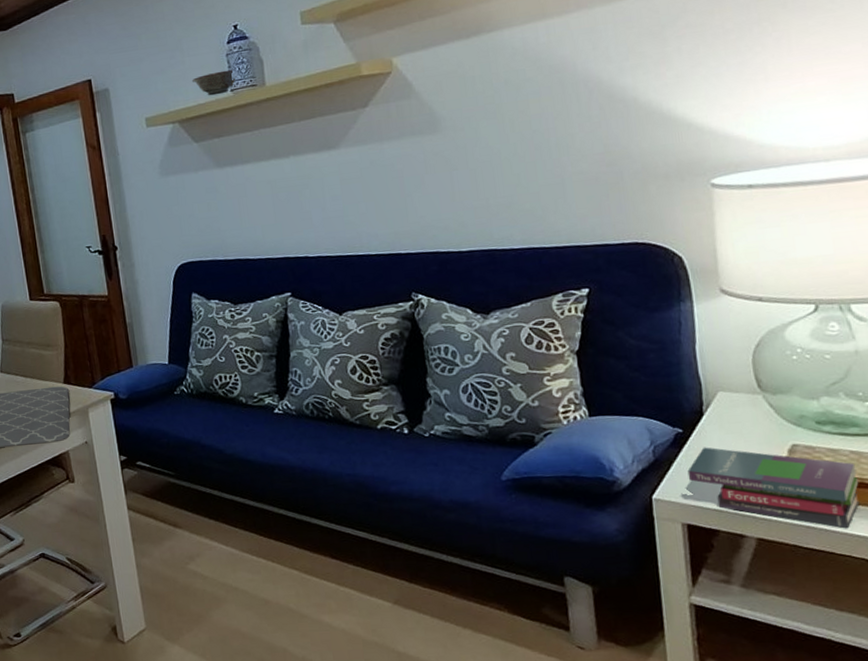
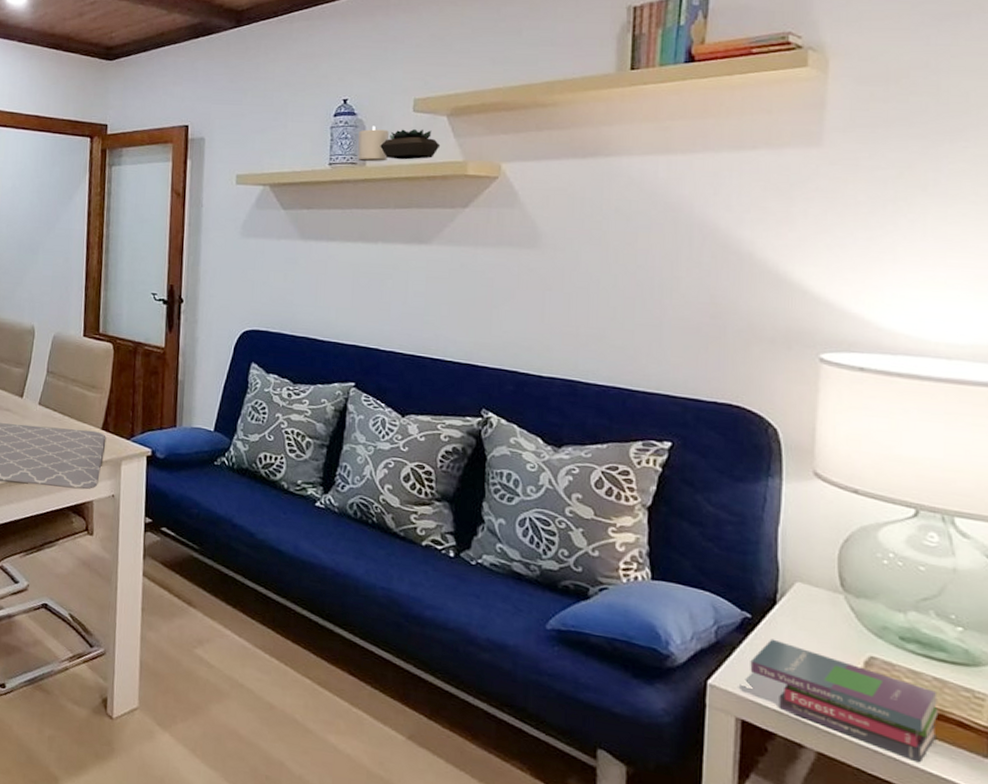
decorative bowl: present [191,69,237,96] -> none [290,142,338,166]
candle: none [252,45,285,83] -> present [357,125,390,162]
succulent plant: none [275,39,333,75] -> present [380,128,441,160]

